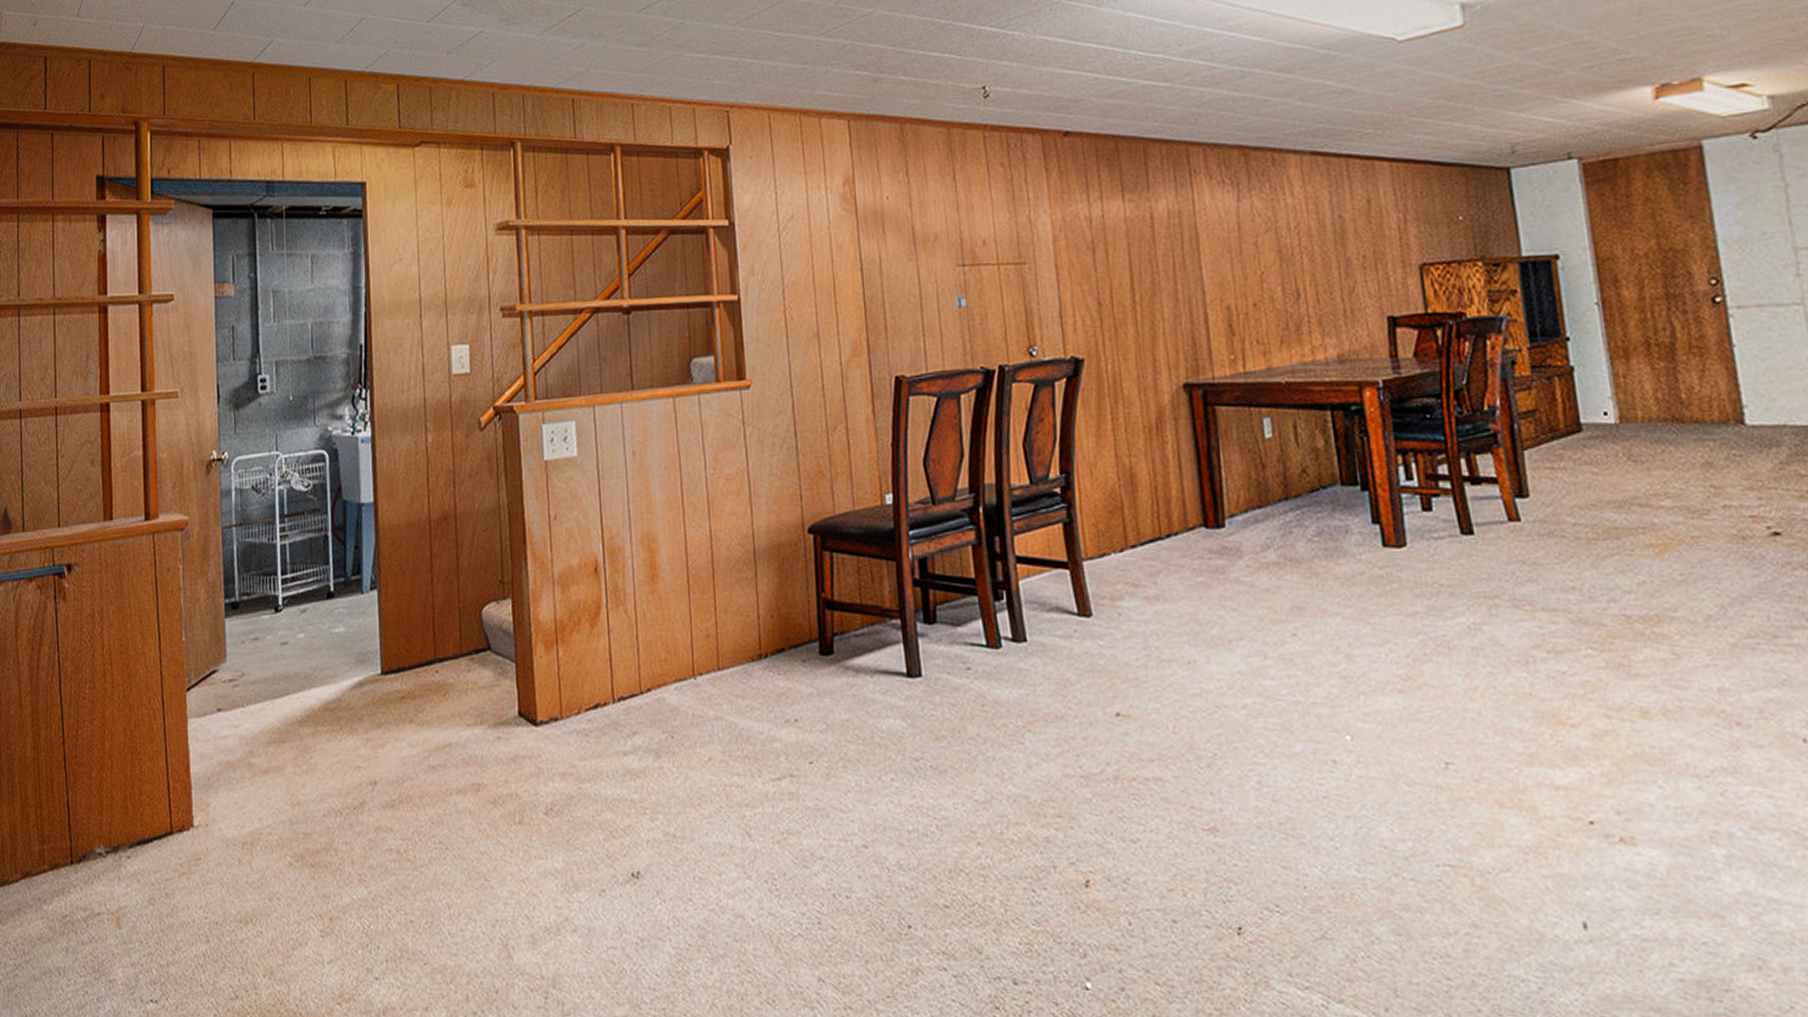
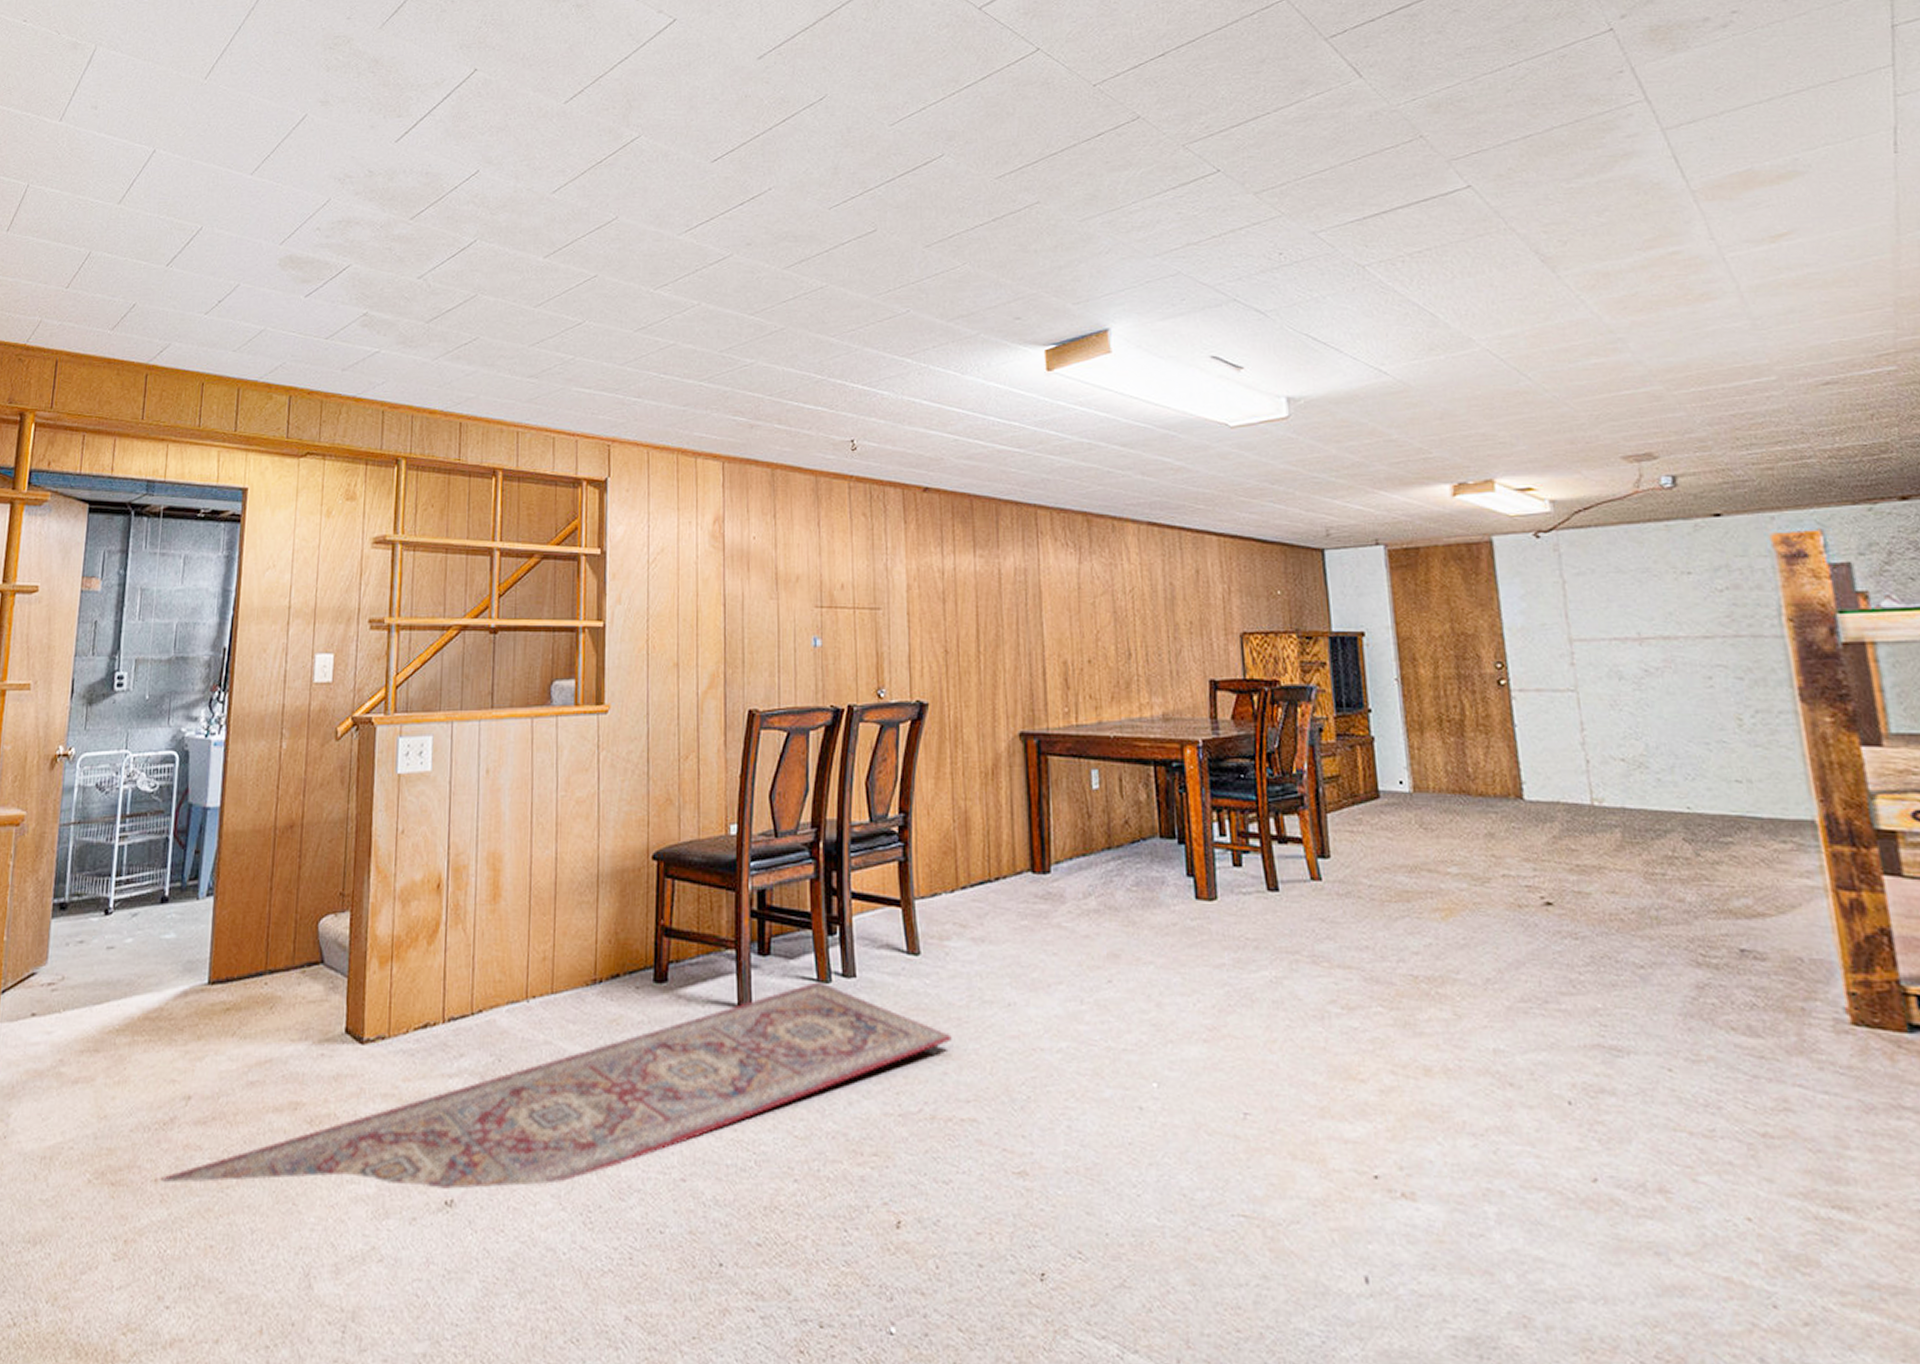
rug: none [347,648,1131,864] -> present [150,982,952,1190]

